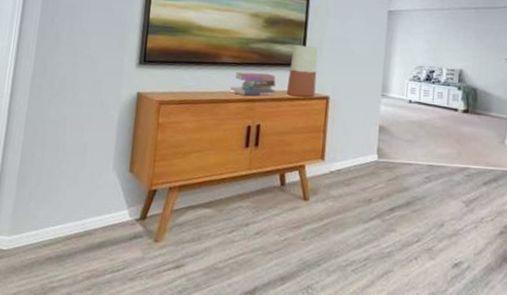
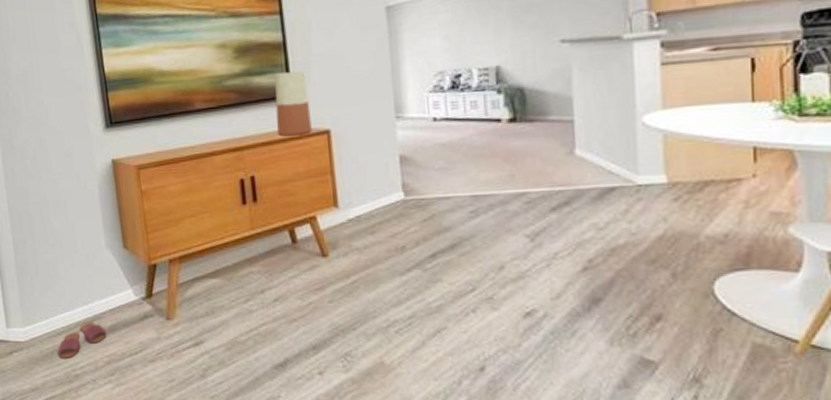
slippers: none [38,236,94,271] -> present [57,322,107,360]
books: present [230,71,276,97] -> none [212,113,264,146]

